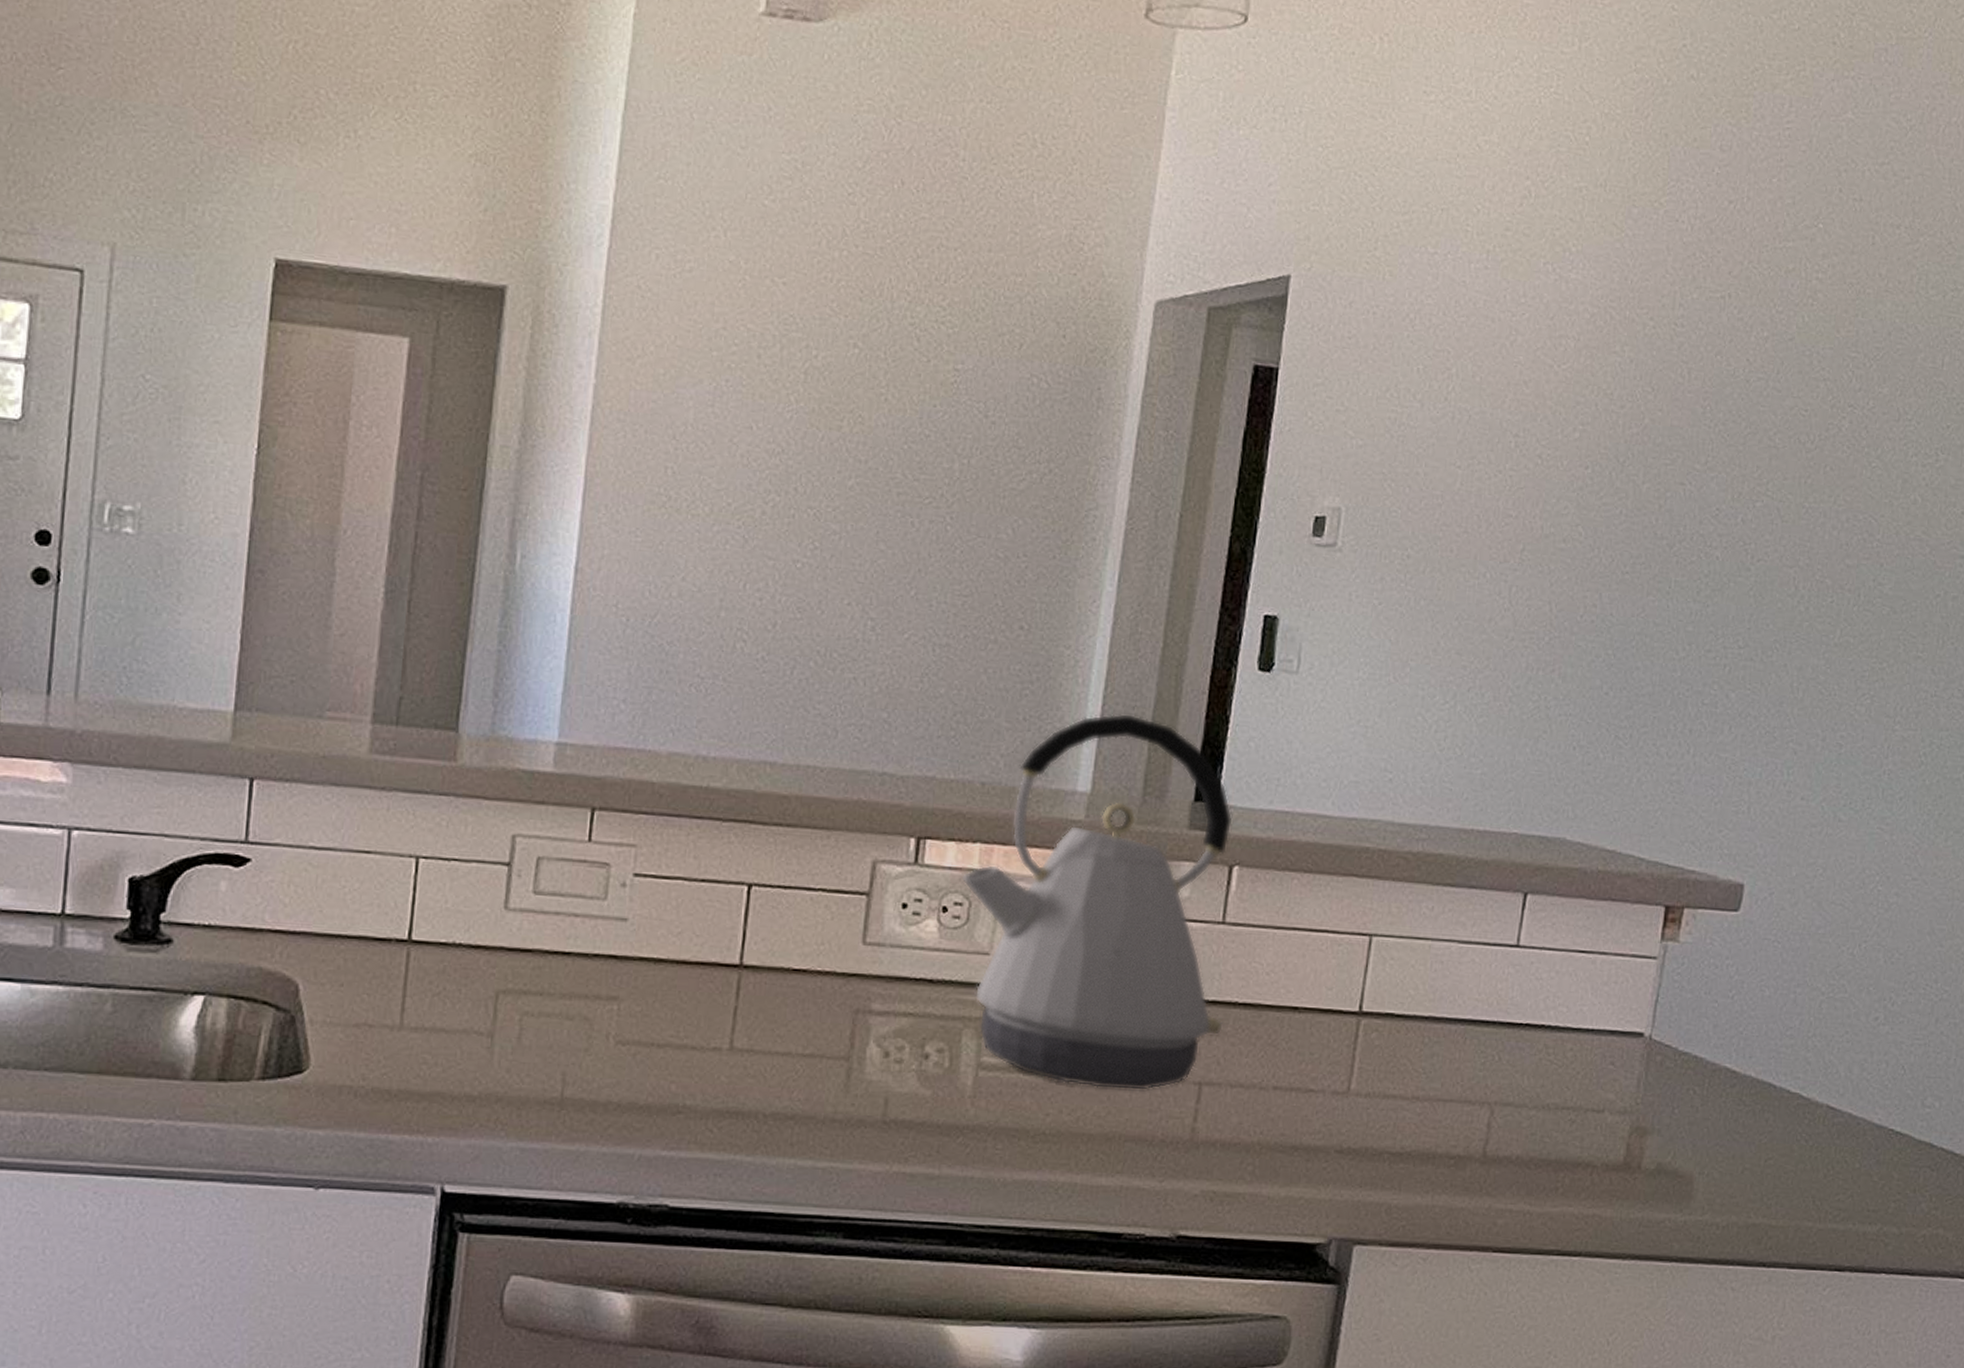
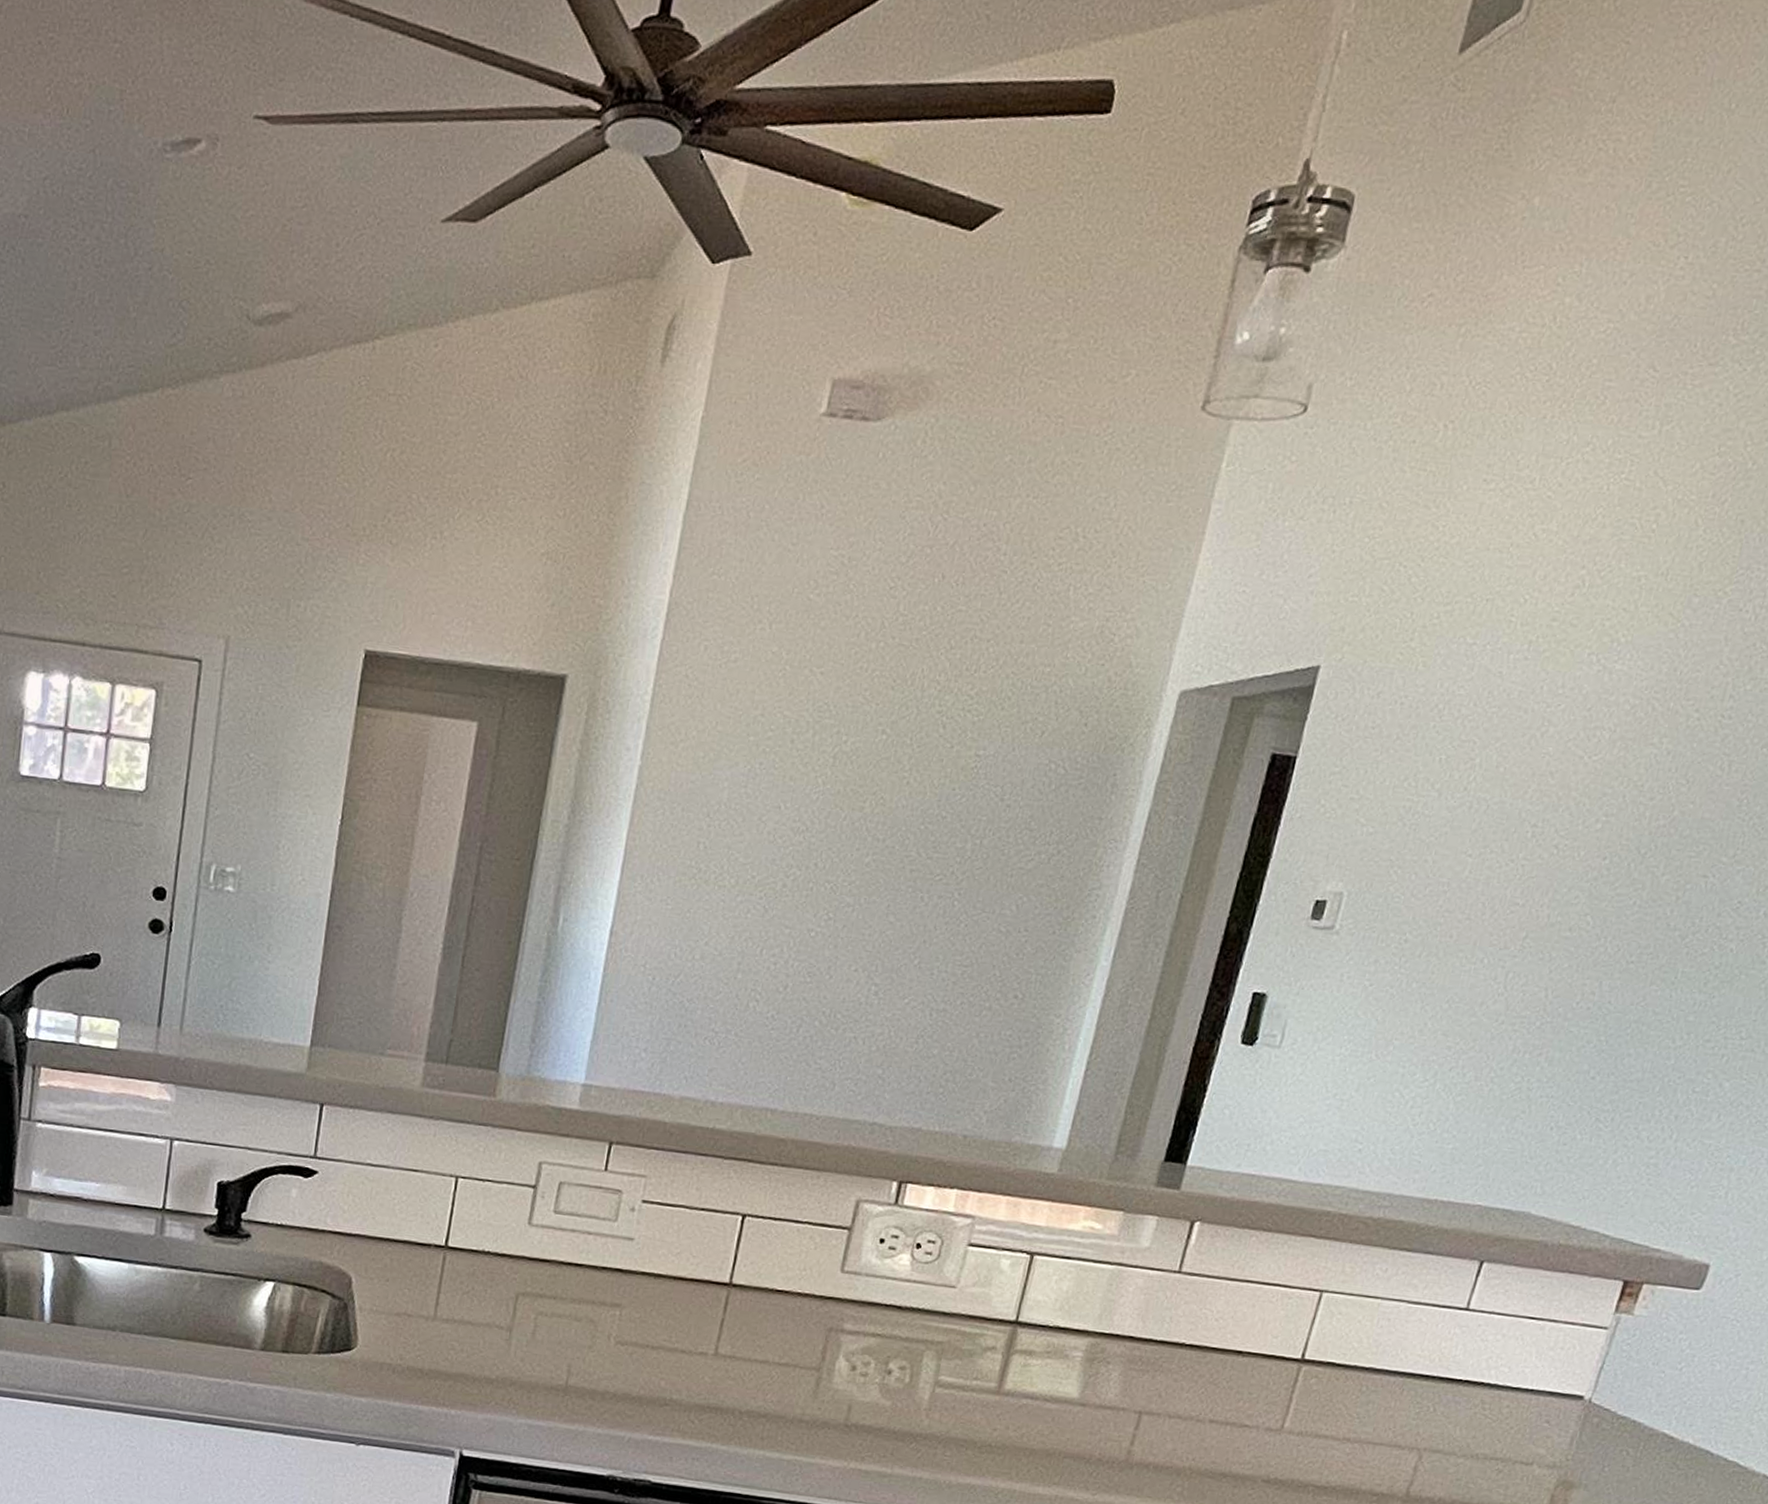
kettle: present [962,713,1233,1091] -> none [937,1078,1200,1416]

